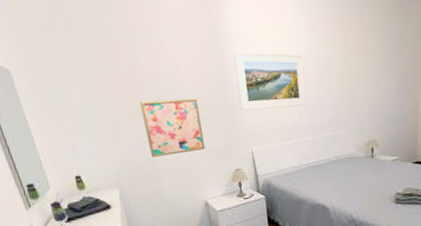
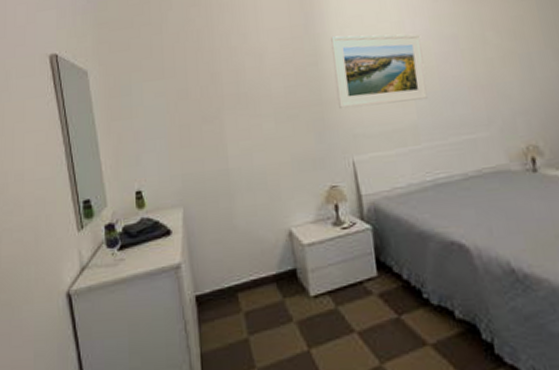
wall art: present [140,98,206,157] -> none [217,94,292,169]

